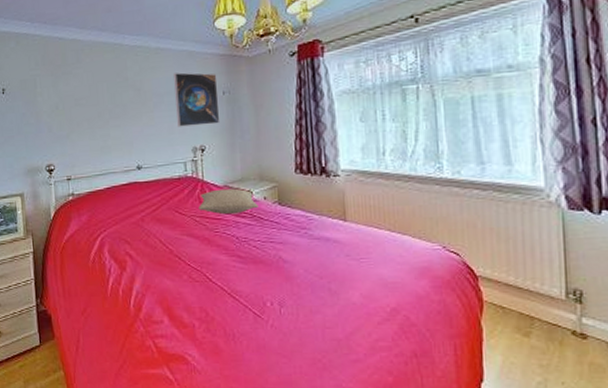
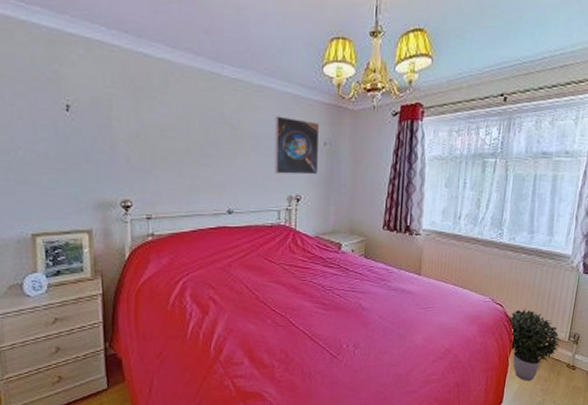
pillow: present [199,188,259,215] -> none [288,239,346,265]
potted plant: none [469,258,554,353] -> present [507,309,560,381]

